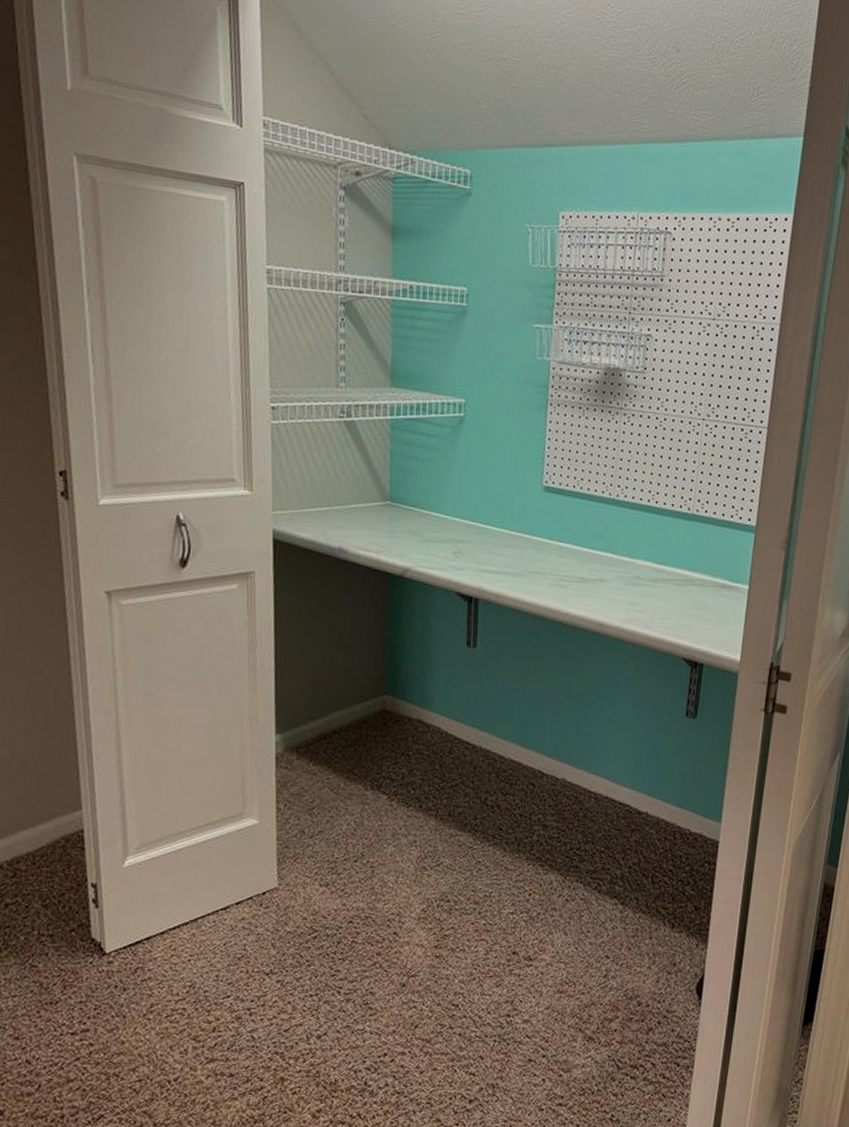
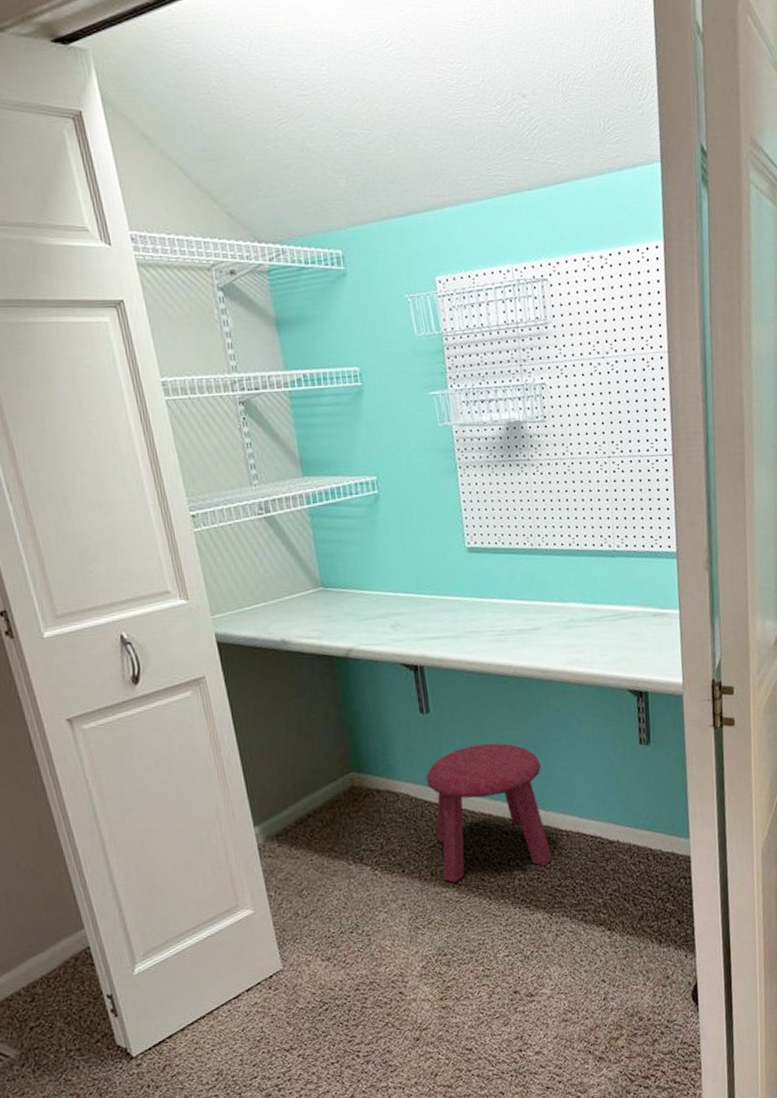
stool: none [460,688,582,827] -> present [426,743,553,883]

